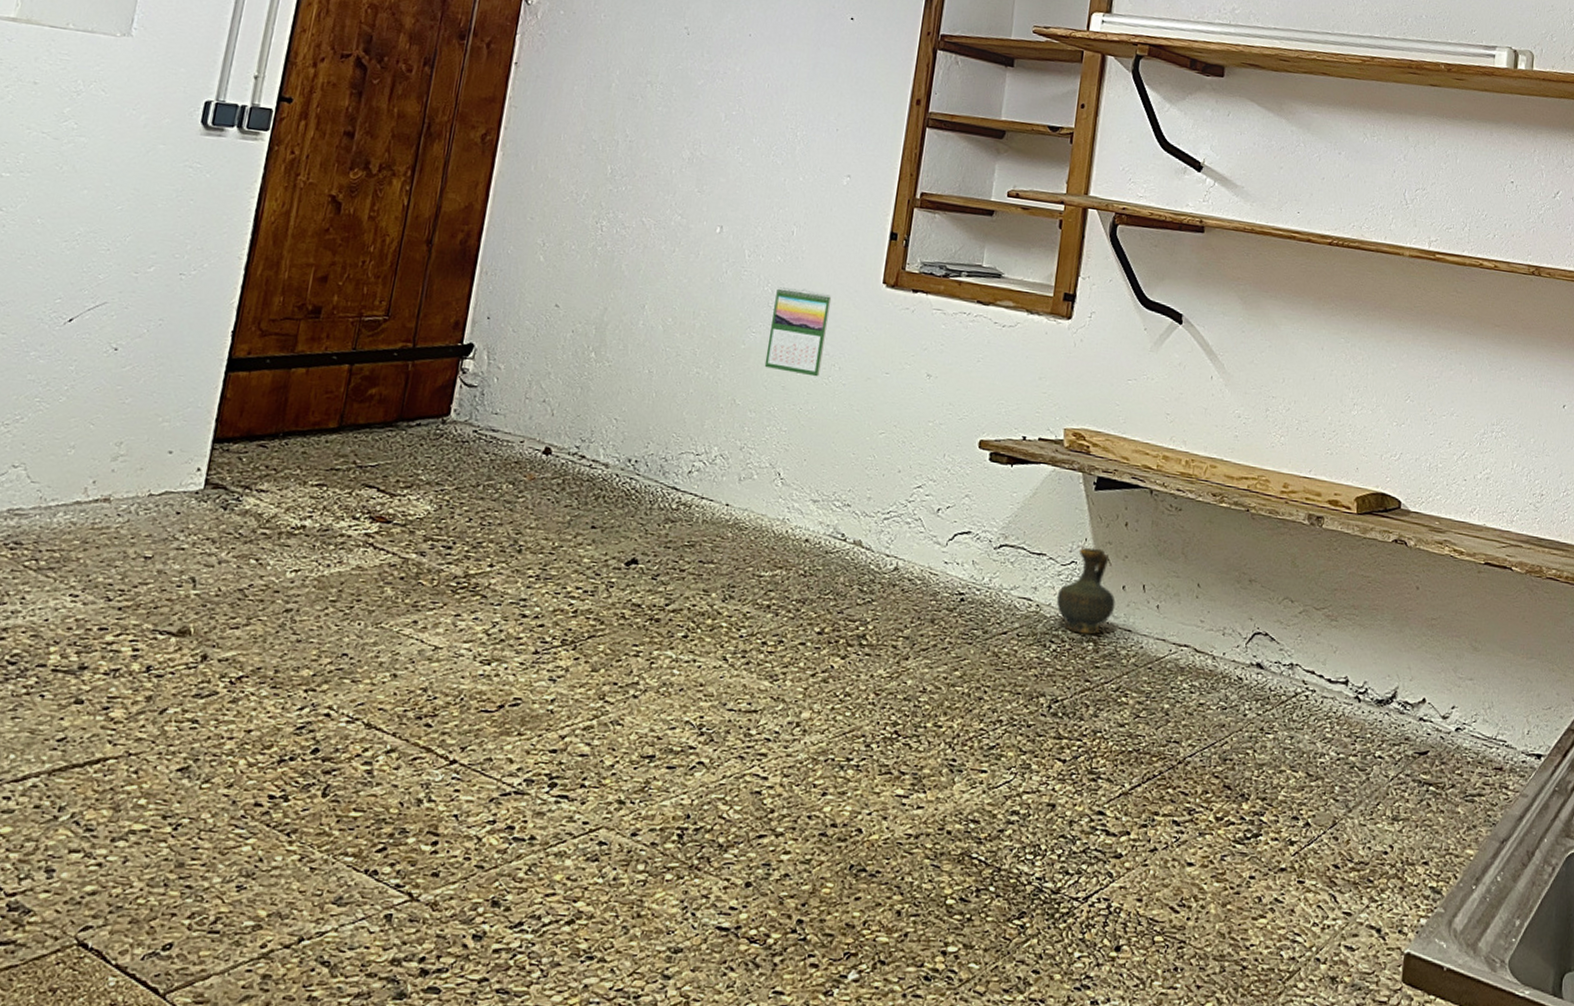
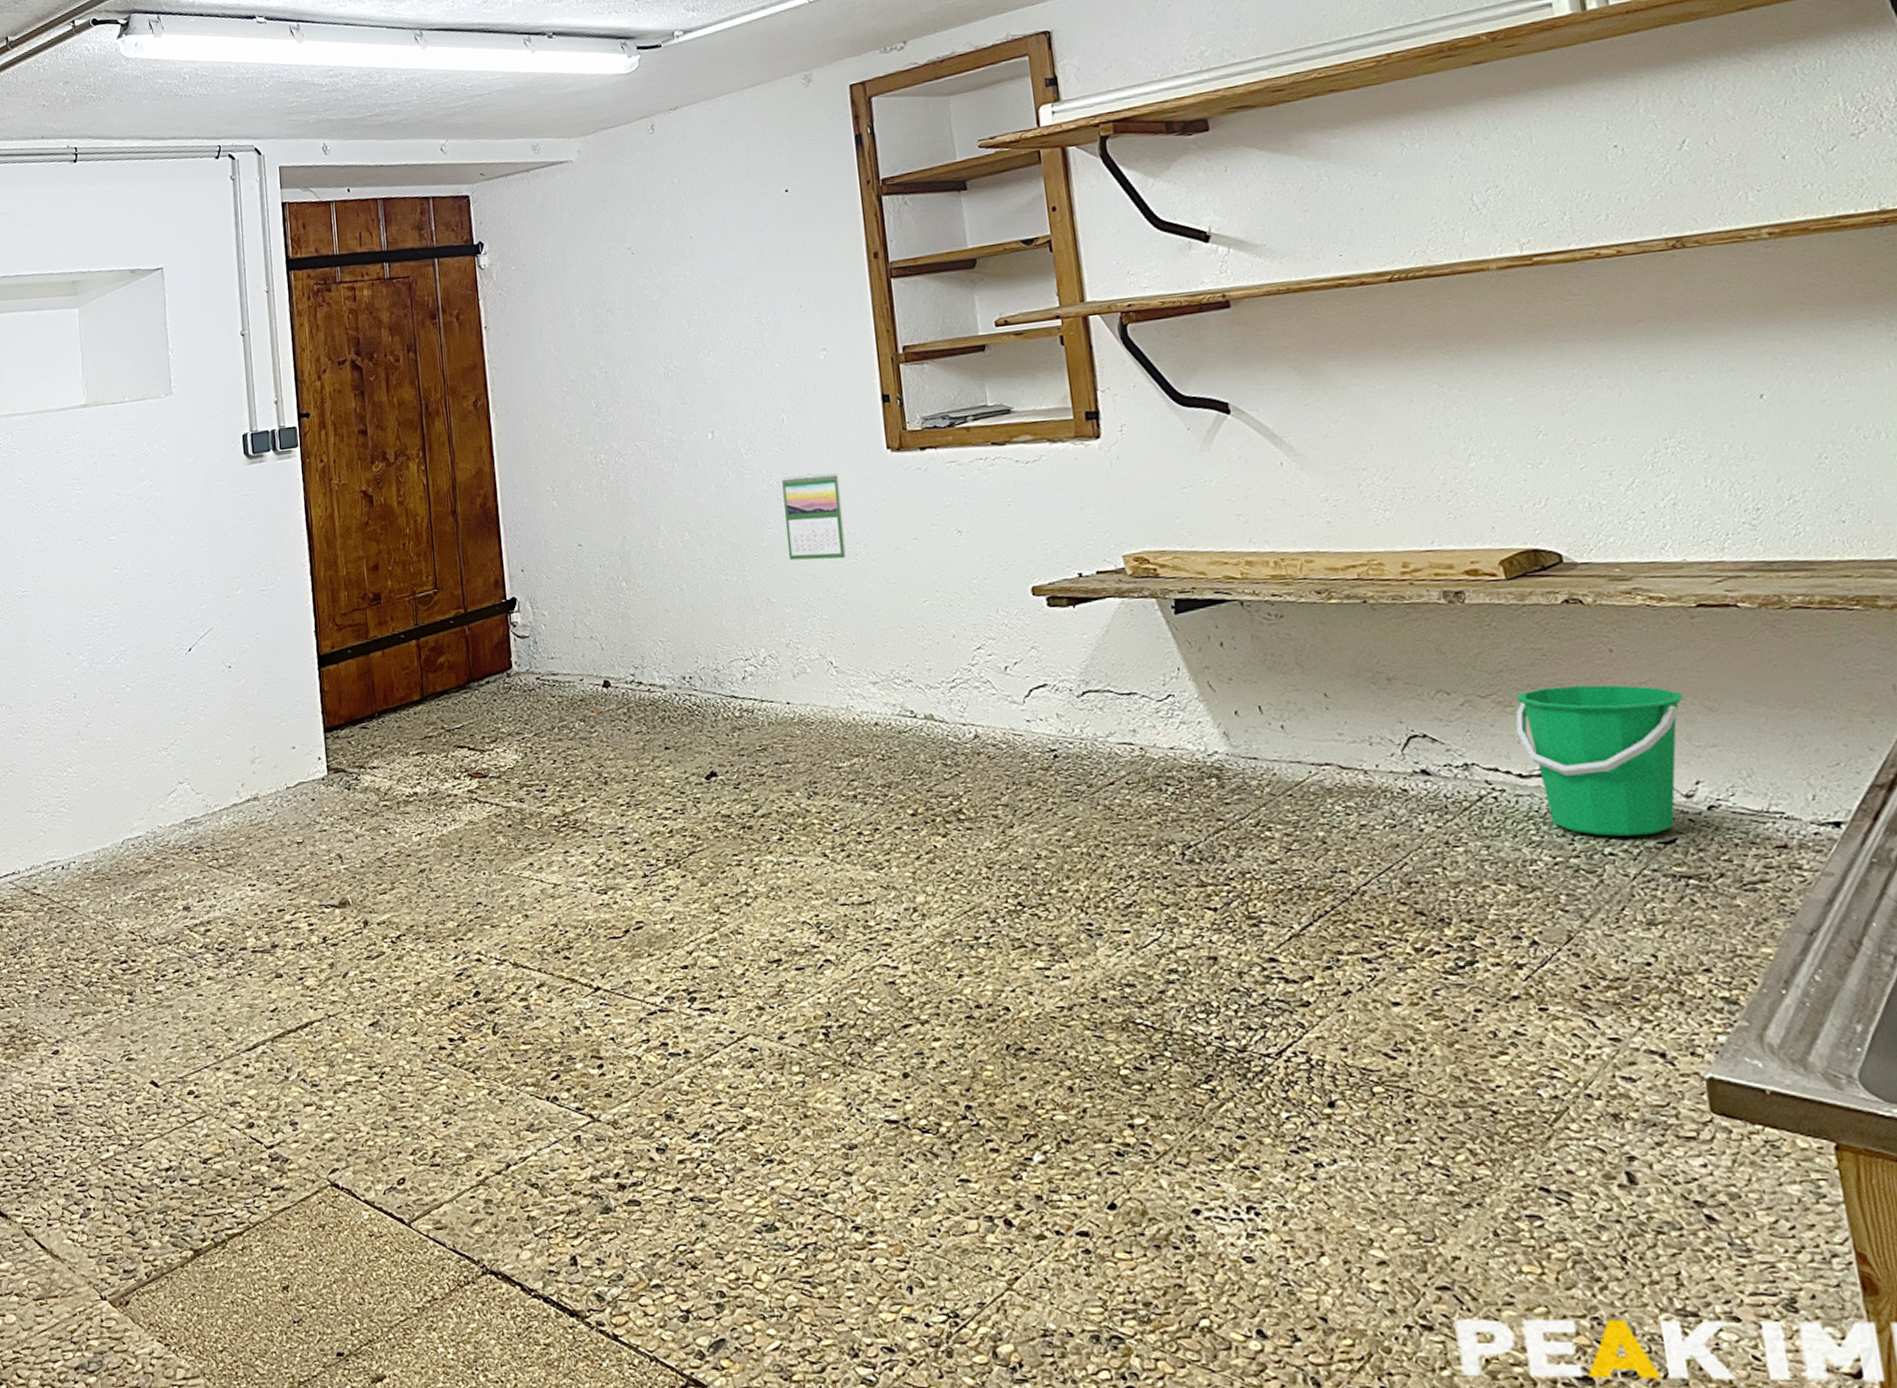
ceramic jug: present [1056,547,1116,635] -> none [1160,675,1232,771]
bucket: none [1335,610,1459,745] -> present [1515,685,1684,836]

